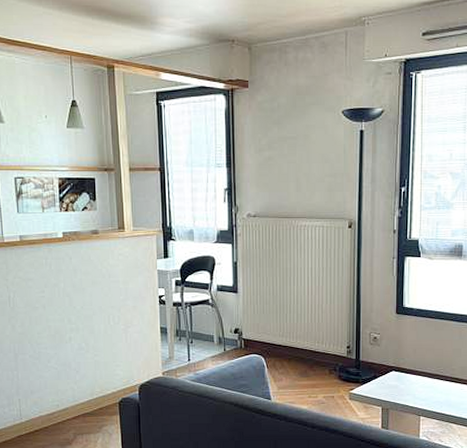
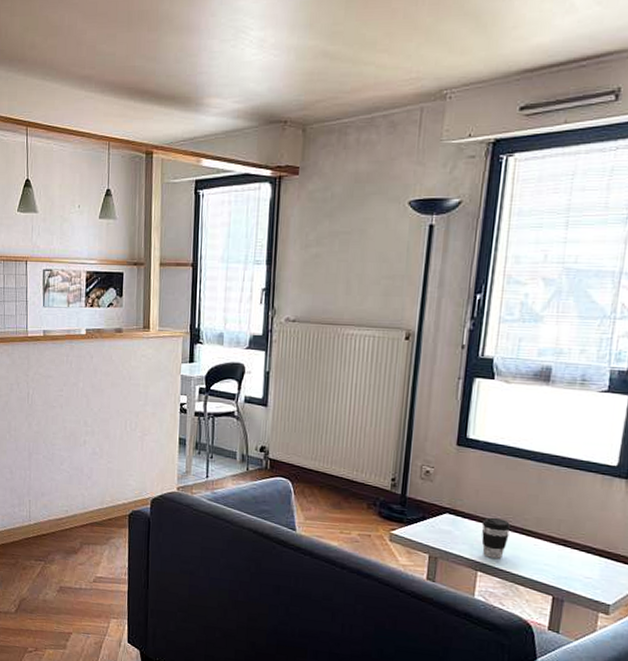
coffee cup: none [420,370,443,405] -> present [481,517,512,559]

